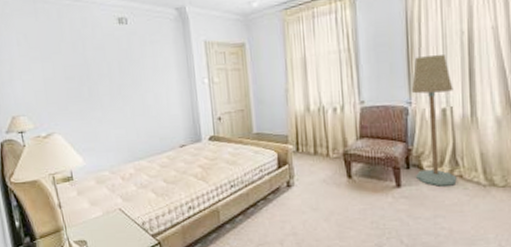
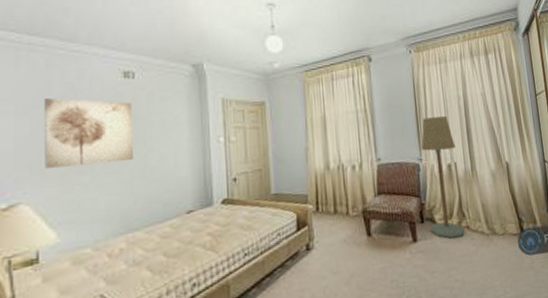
wall art: none [60,44,134,106] -> present [45,98,135,170]

